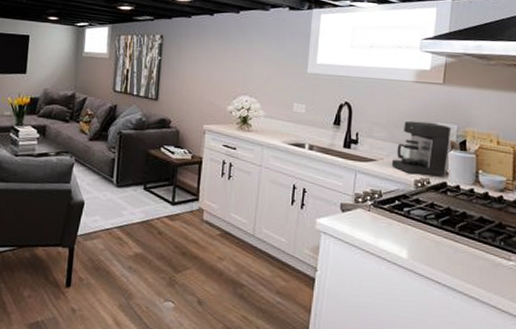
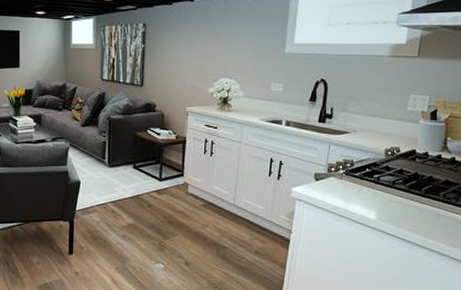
coffee maker: present [391,121,452,176] -> none [363,94,423,145]

